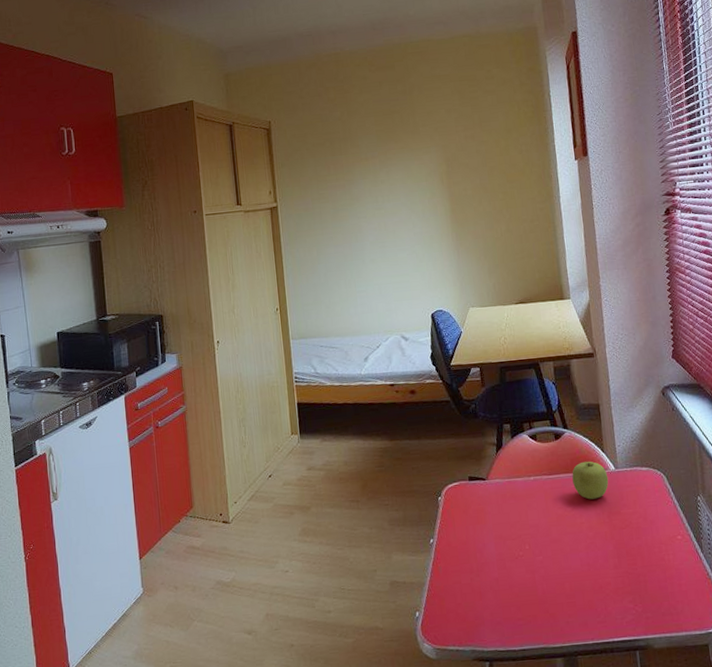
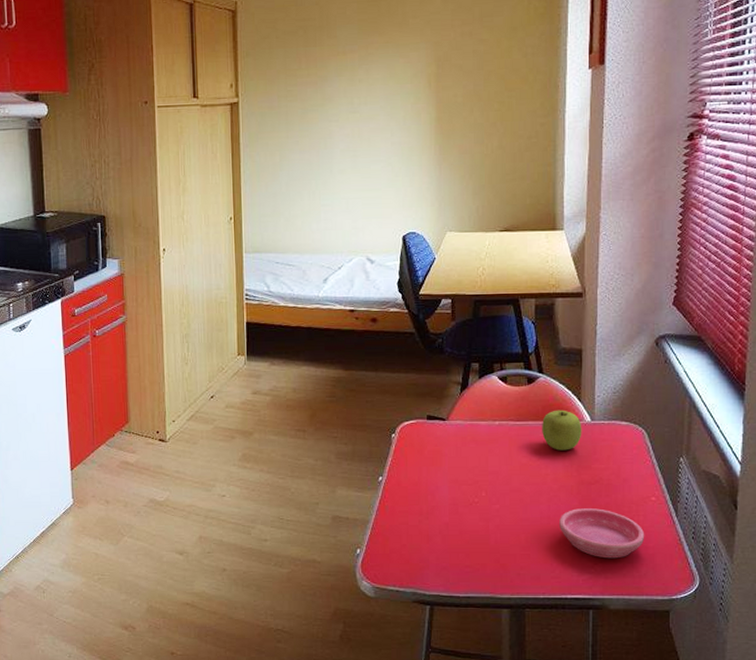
saucer: none [598,551,677,599] -> present [559,508,645,559]

